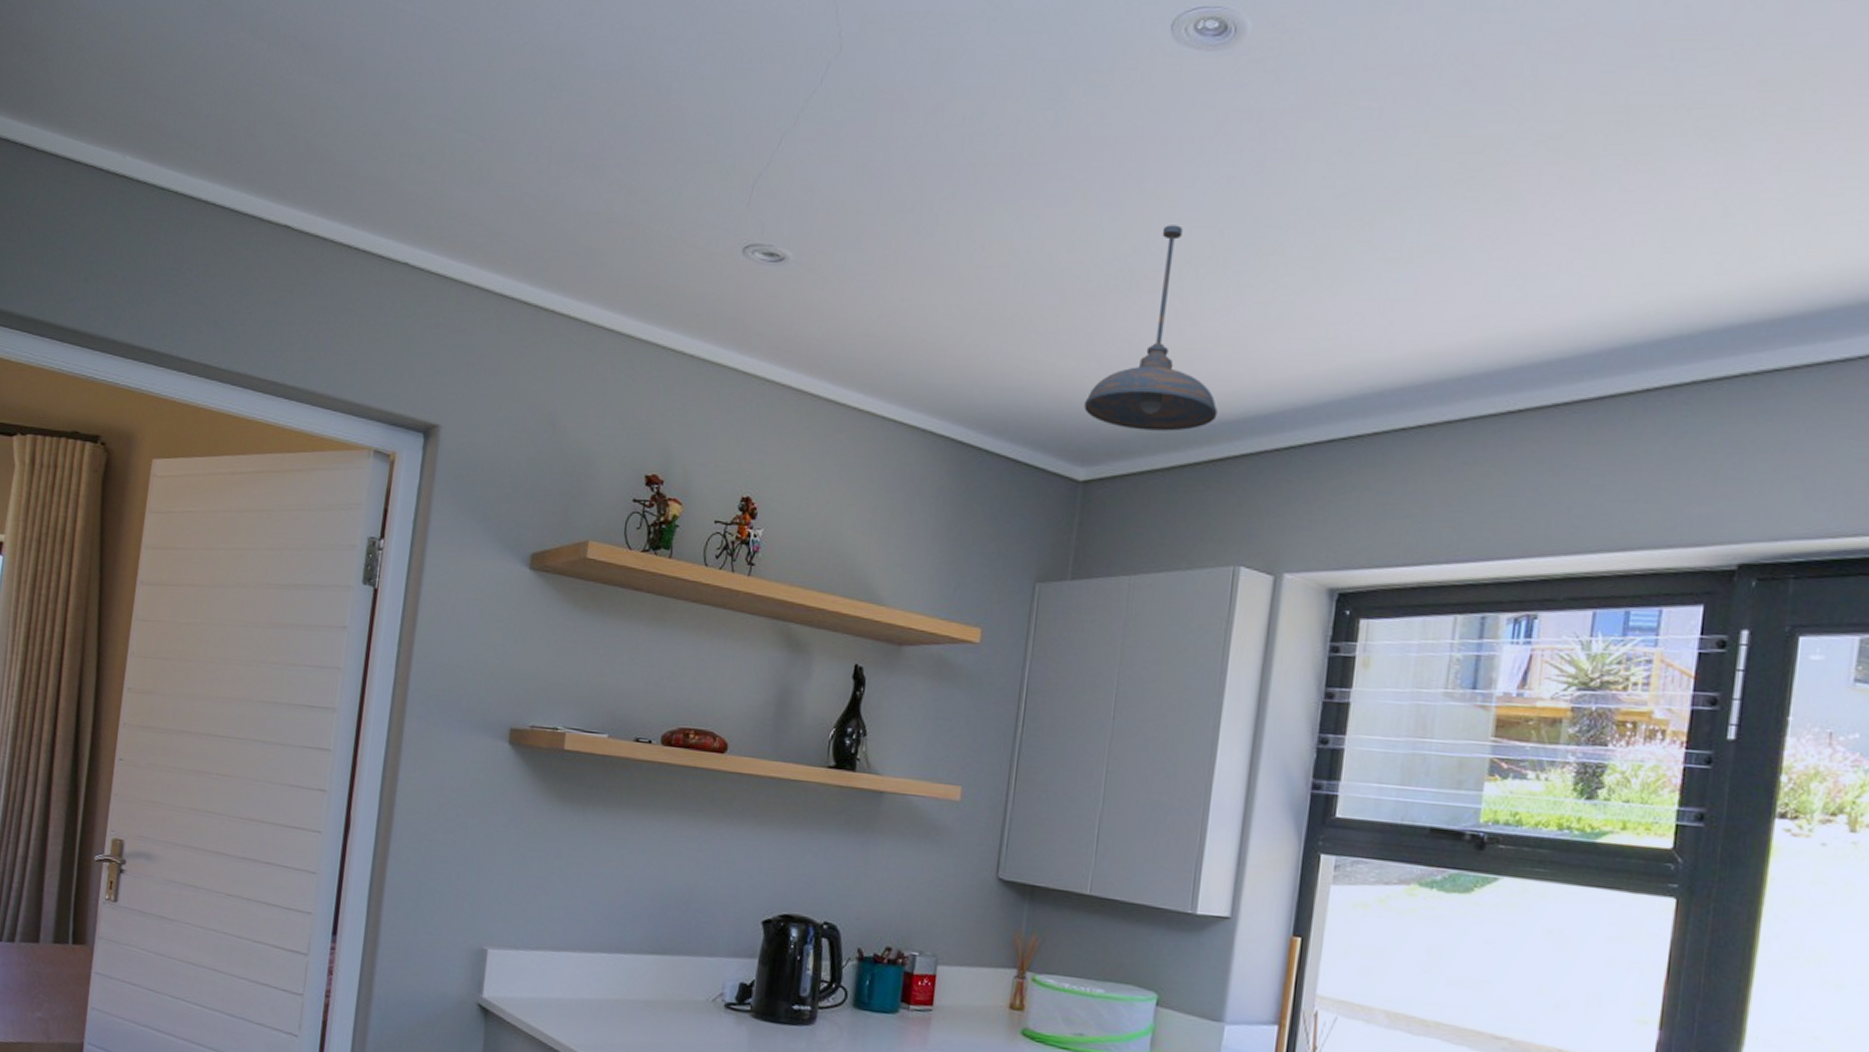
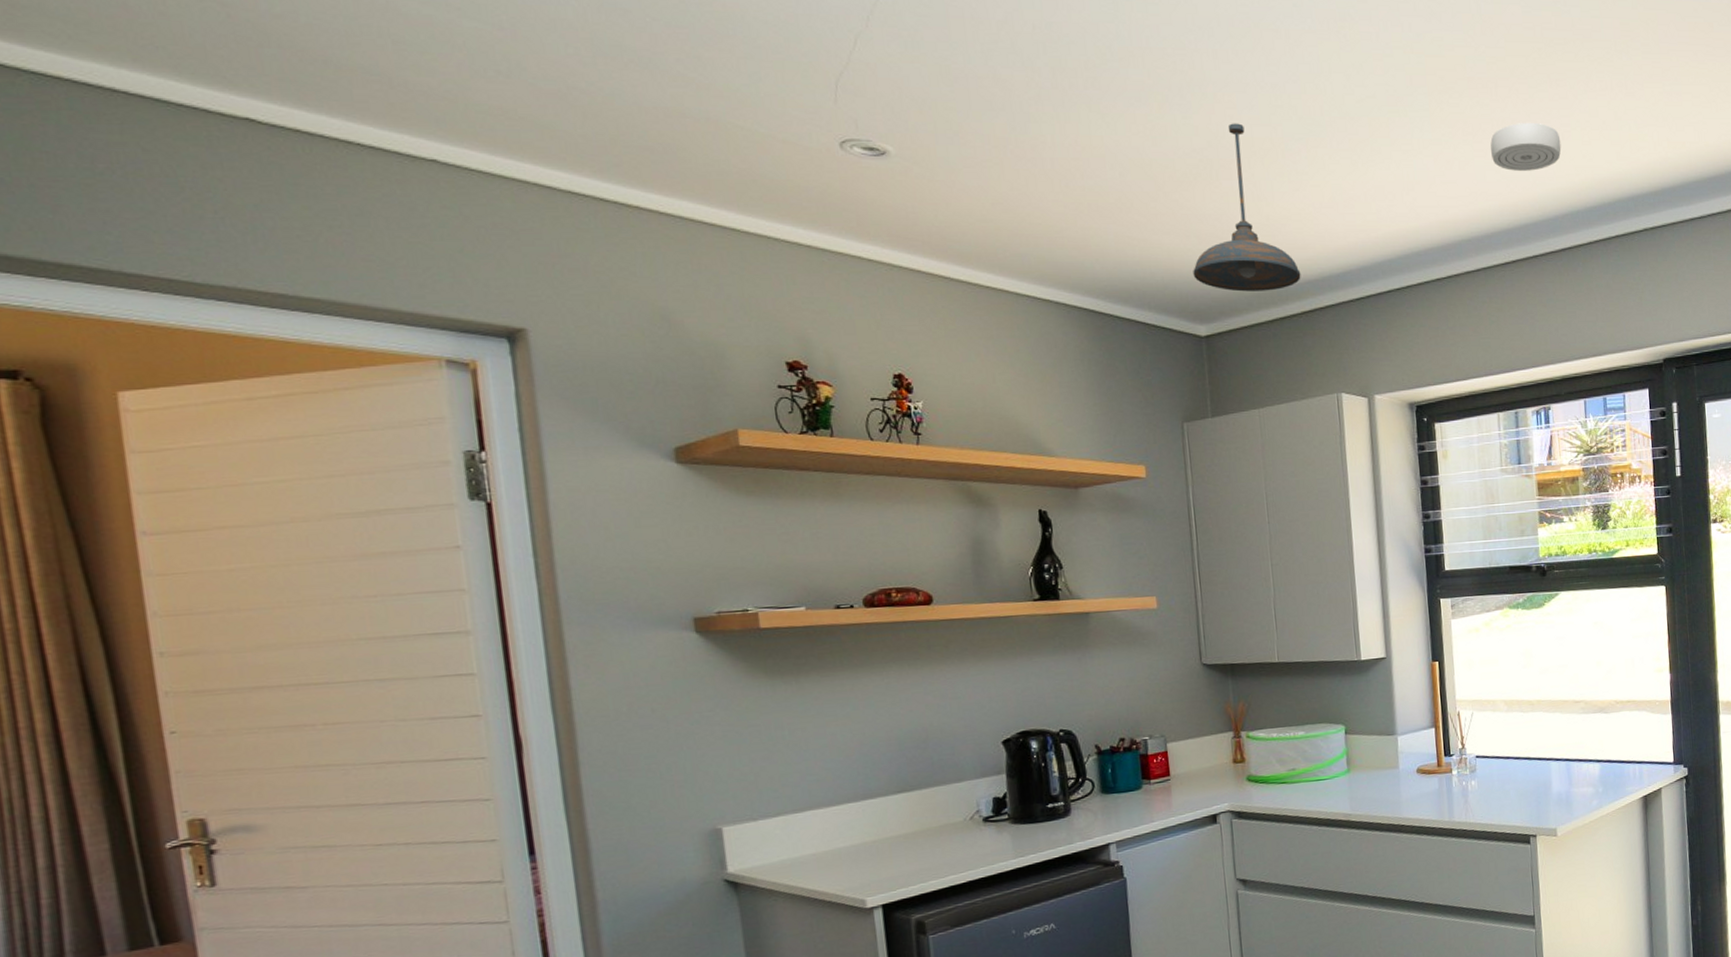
smoke detector: none [1515,223,1628,288] -> present [1490,123,1562,171]

